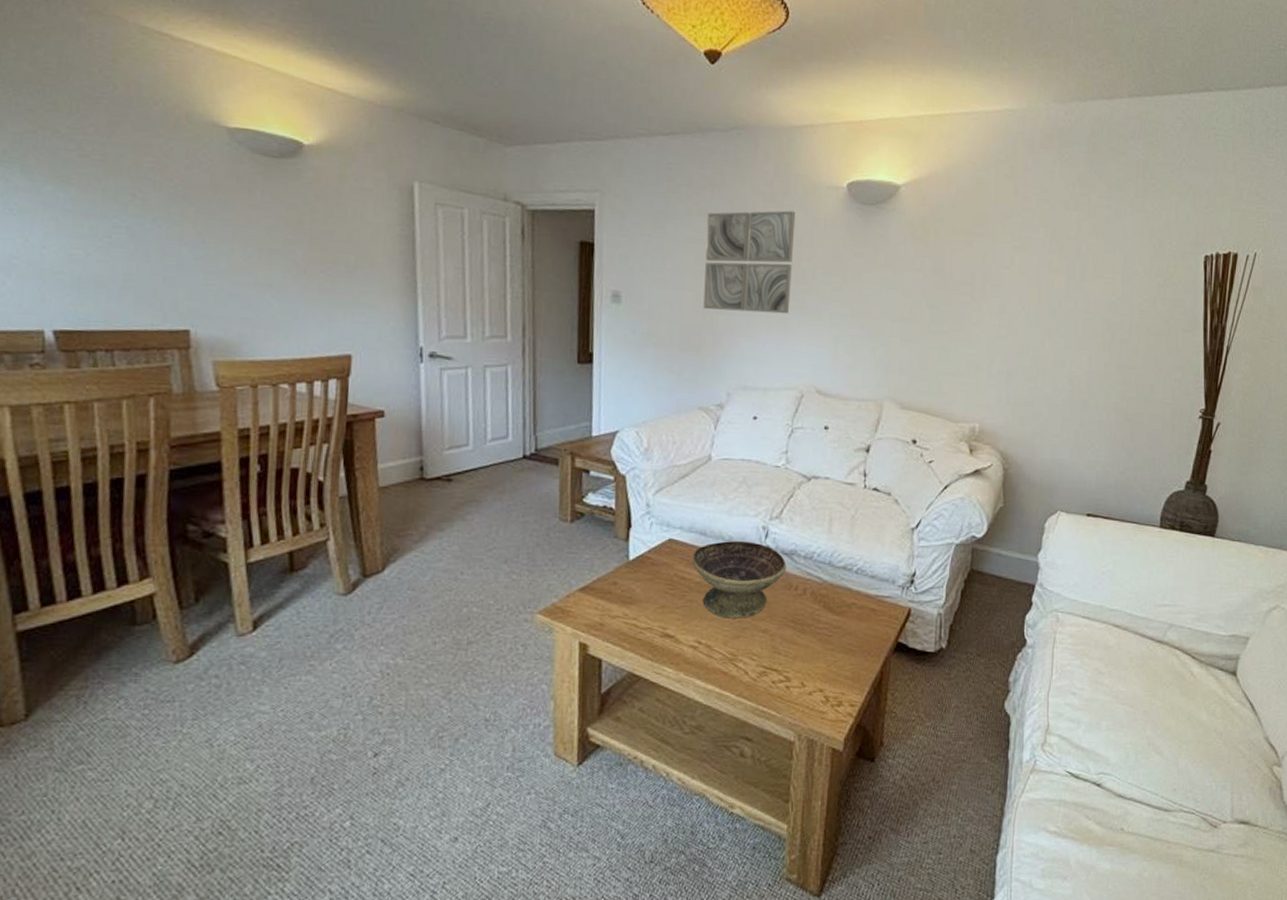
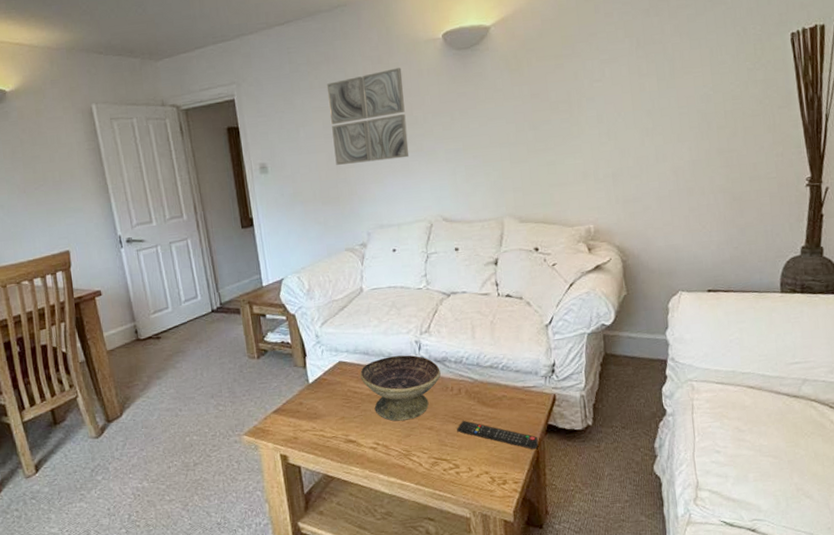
remote control: none [794,626,884,668] -> present [457,420,539,449]

